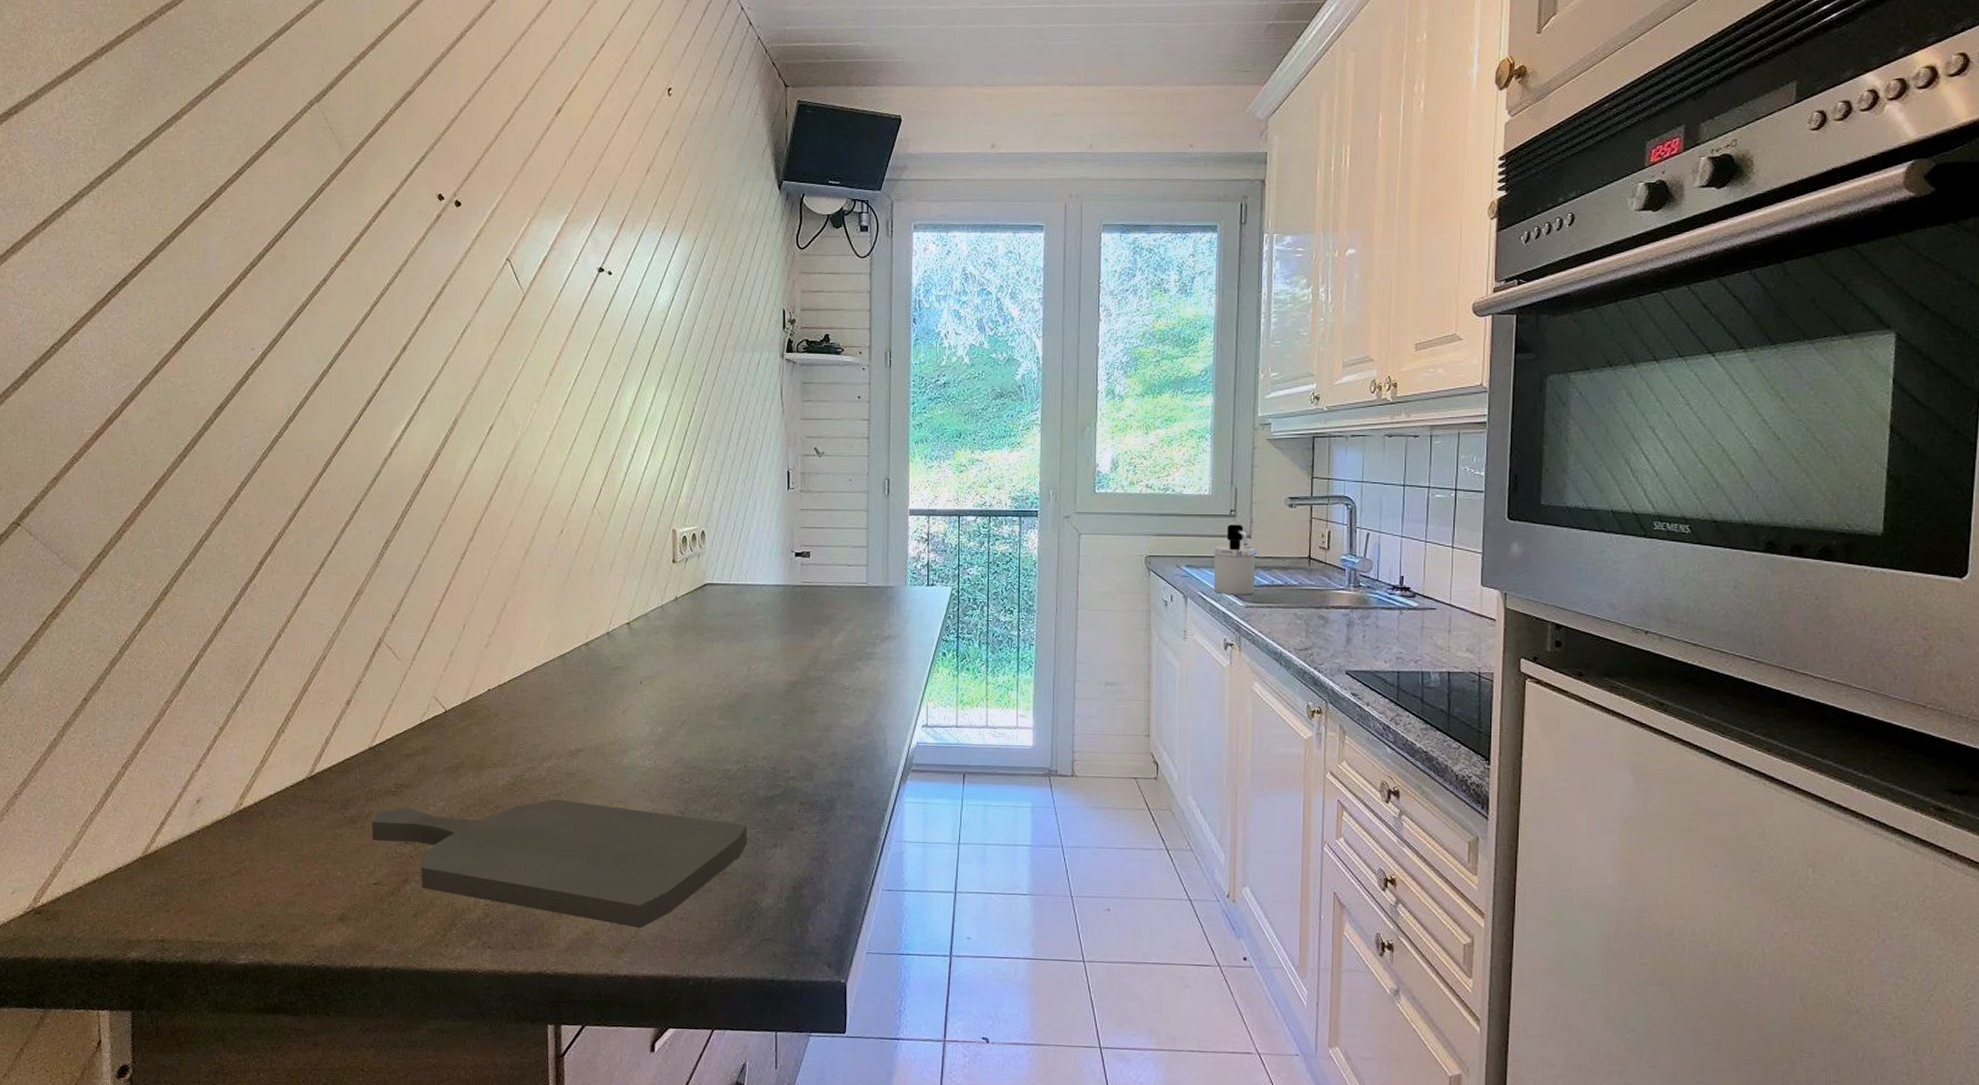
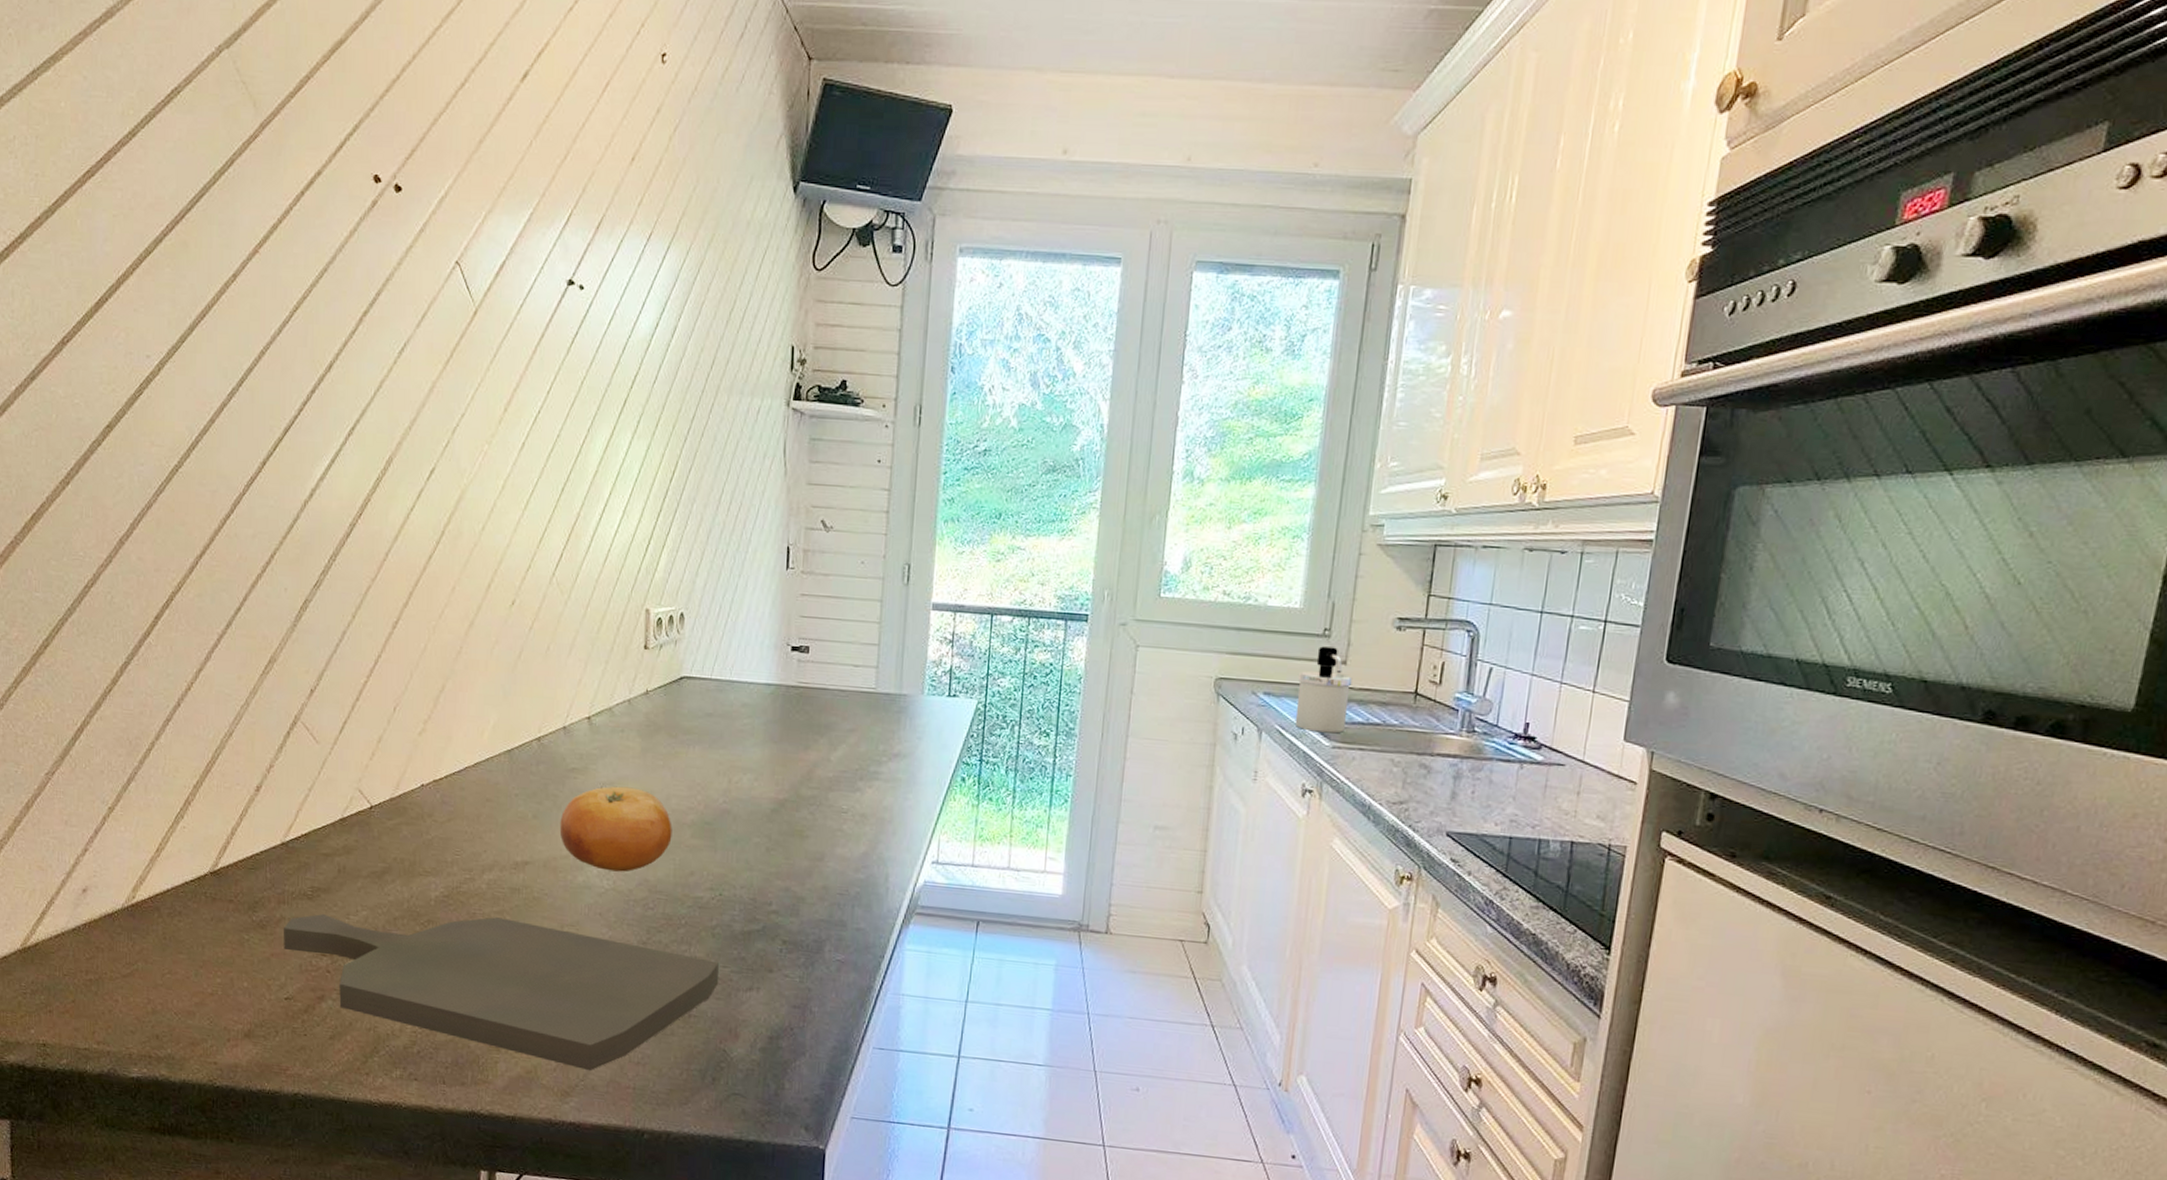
fruit: none [607,679,702,753] -> present [559,786,672,872]

